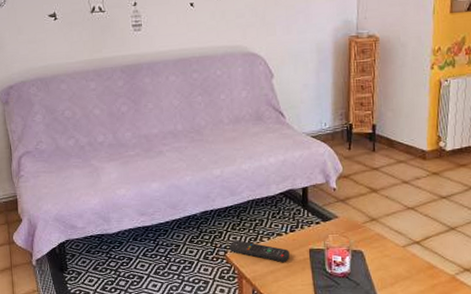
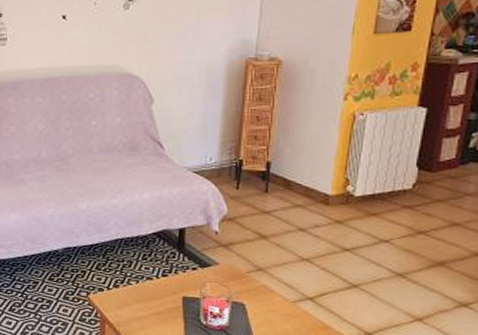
remote control: present [230,240,290,262] -> none [93,281,160,309]

